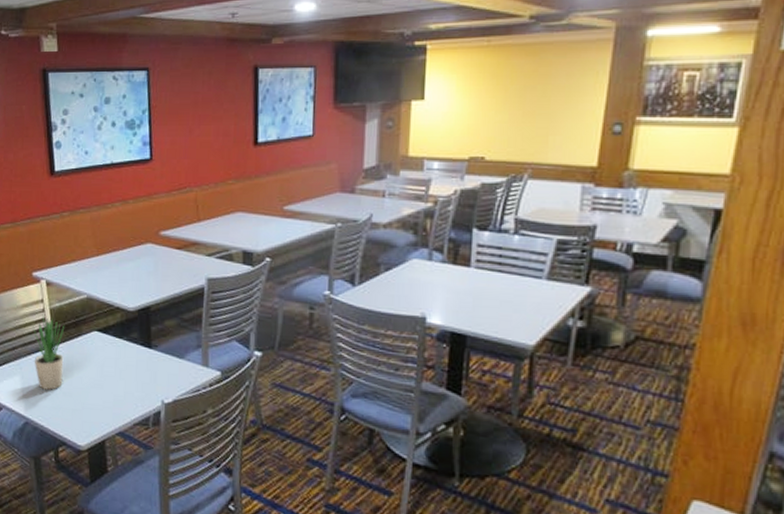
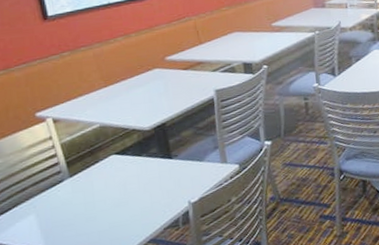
potted plant: present [33,313,65,390] -> none [43,149,85,221]

